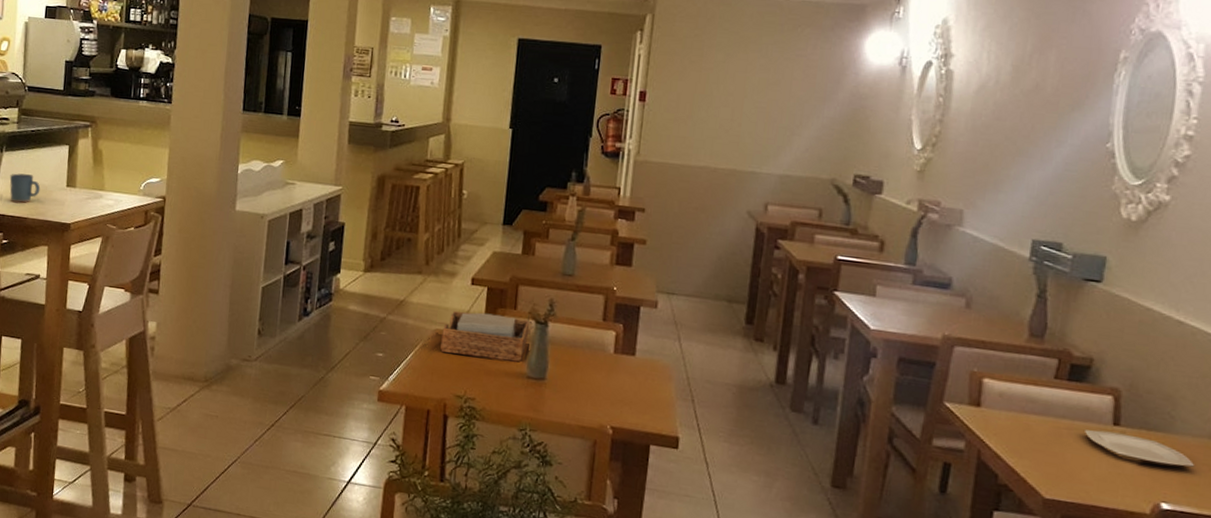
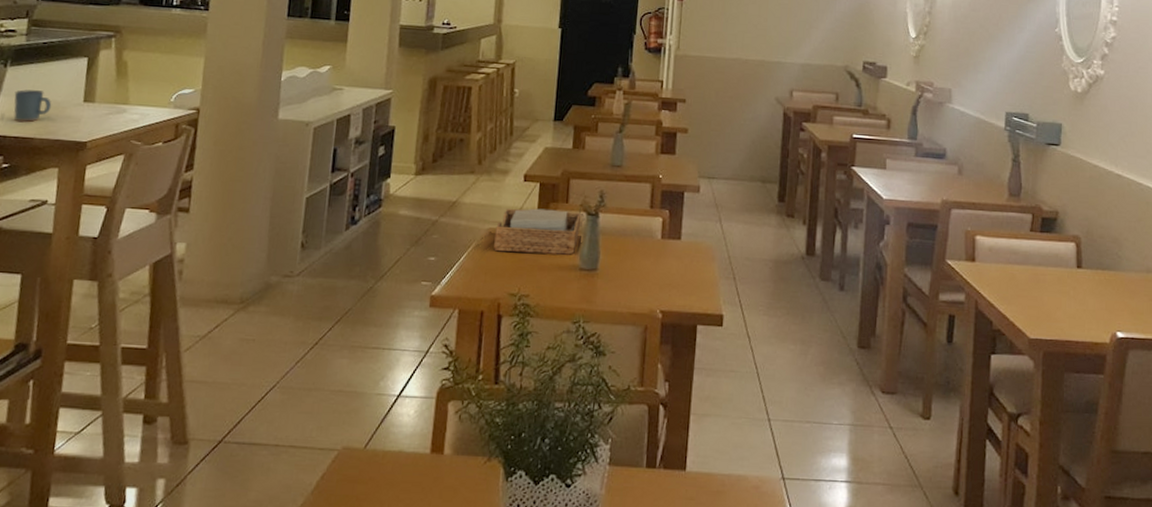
plate: present [1085,430,1195,468] -> none [1056,273,1139,300]

